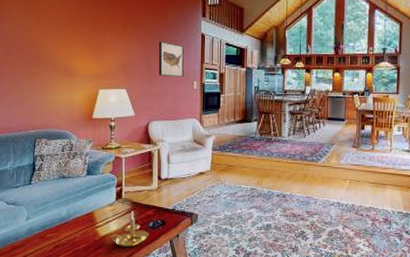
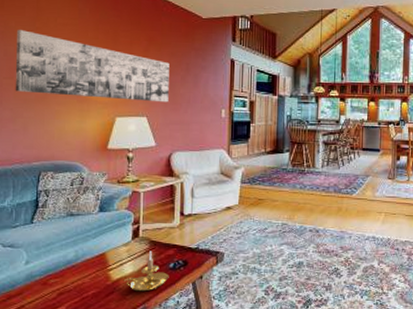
wall art: none [11,11,145,76] -> present [15,30,170,103]
wall art: present [158,41,184,78] -> none [183,65,211,105]

